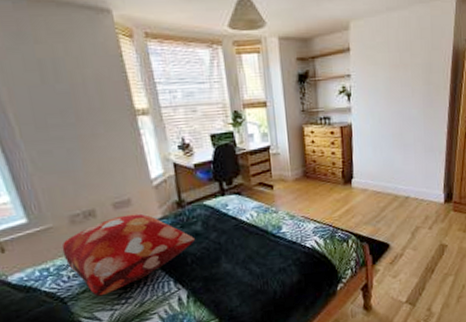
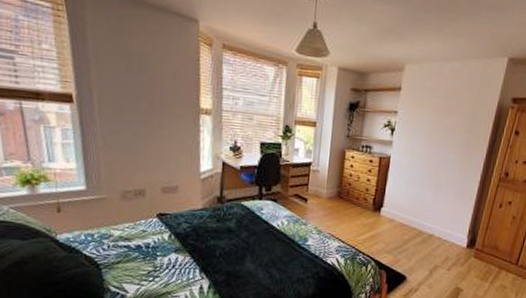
decorative pillow: present [62,213,195,297] -> none [109,200,227,270]

